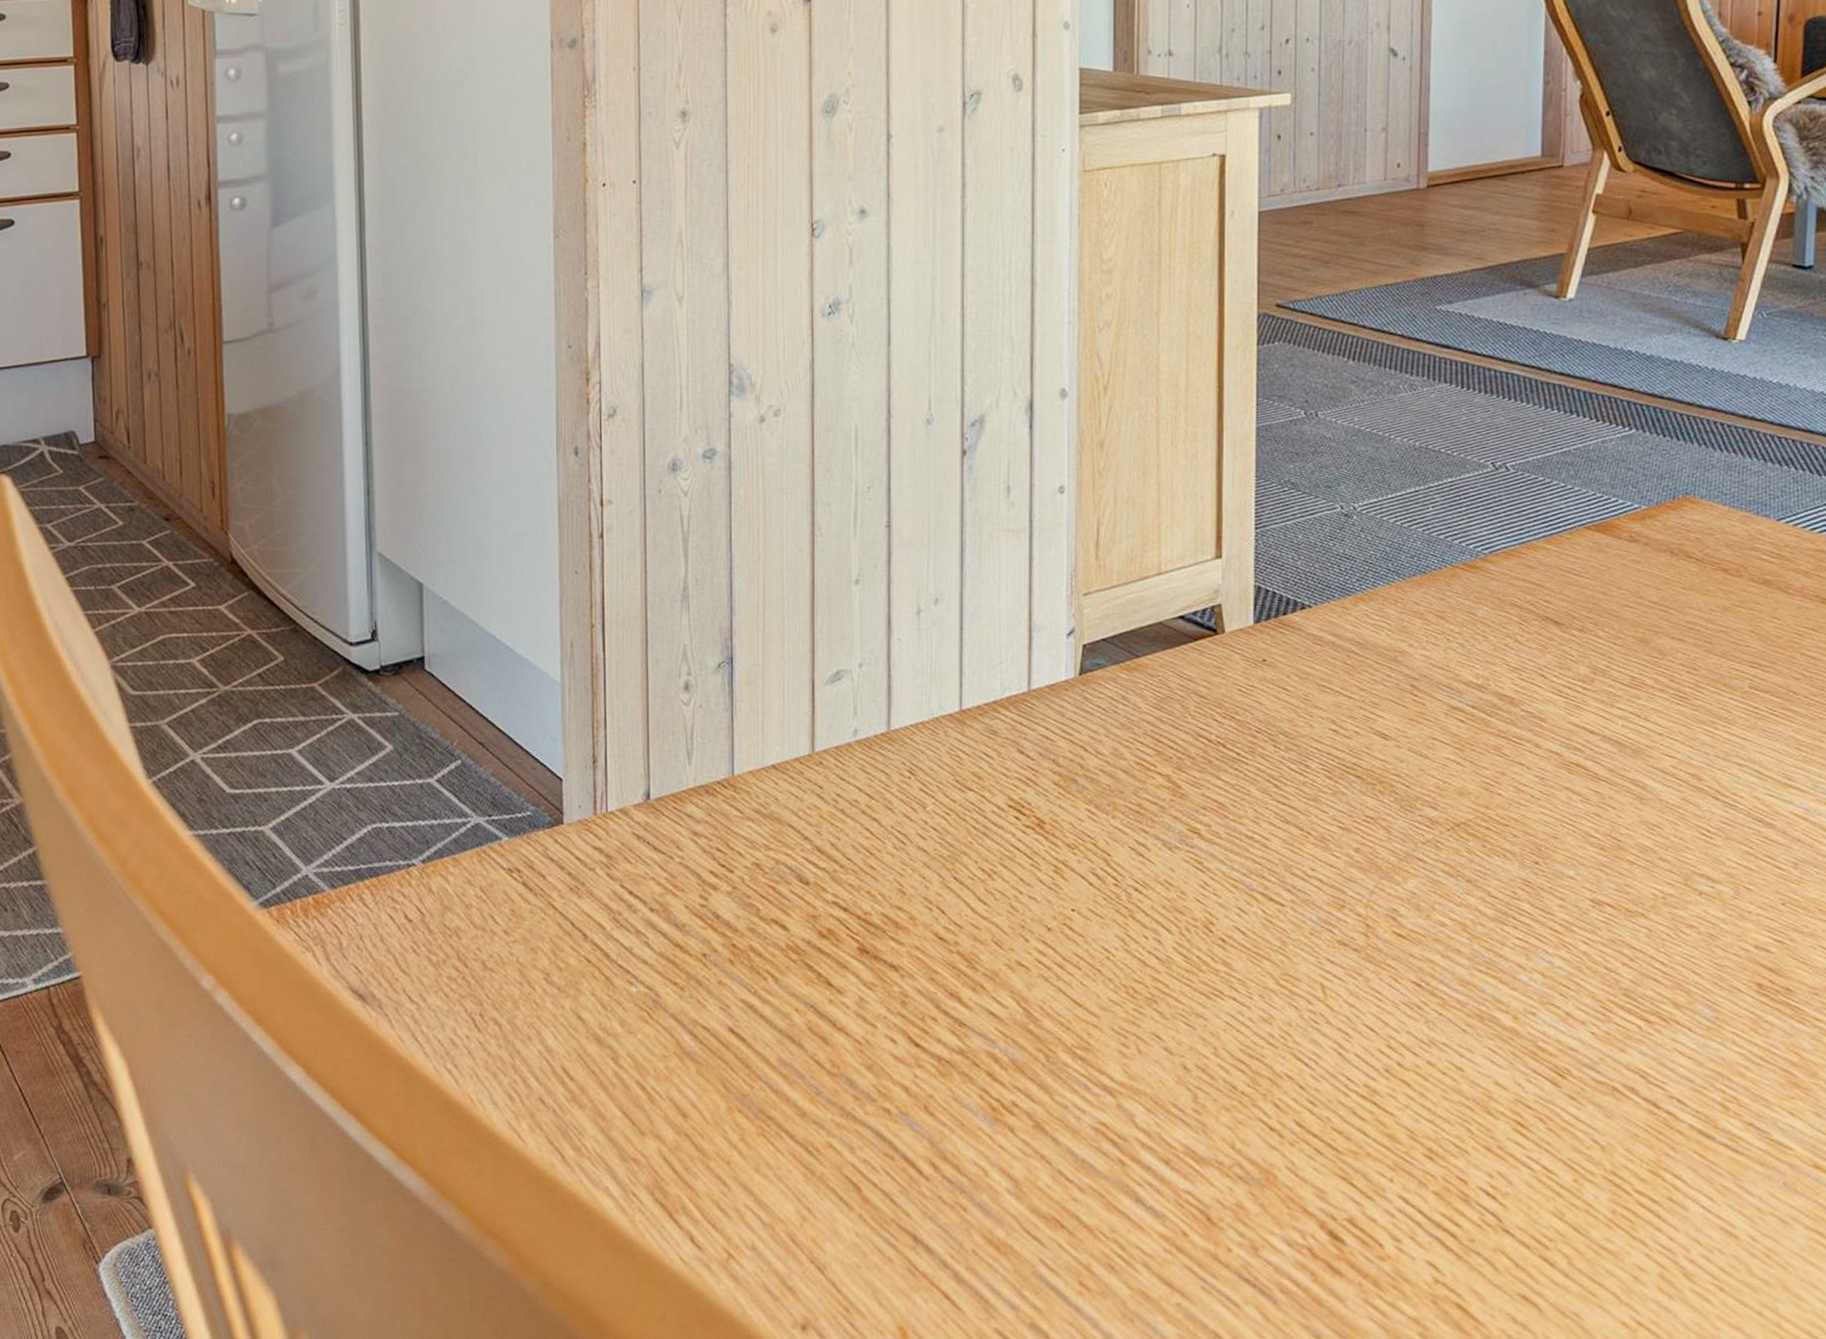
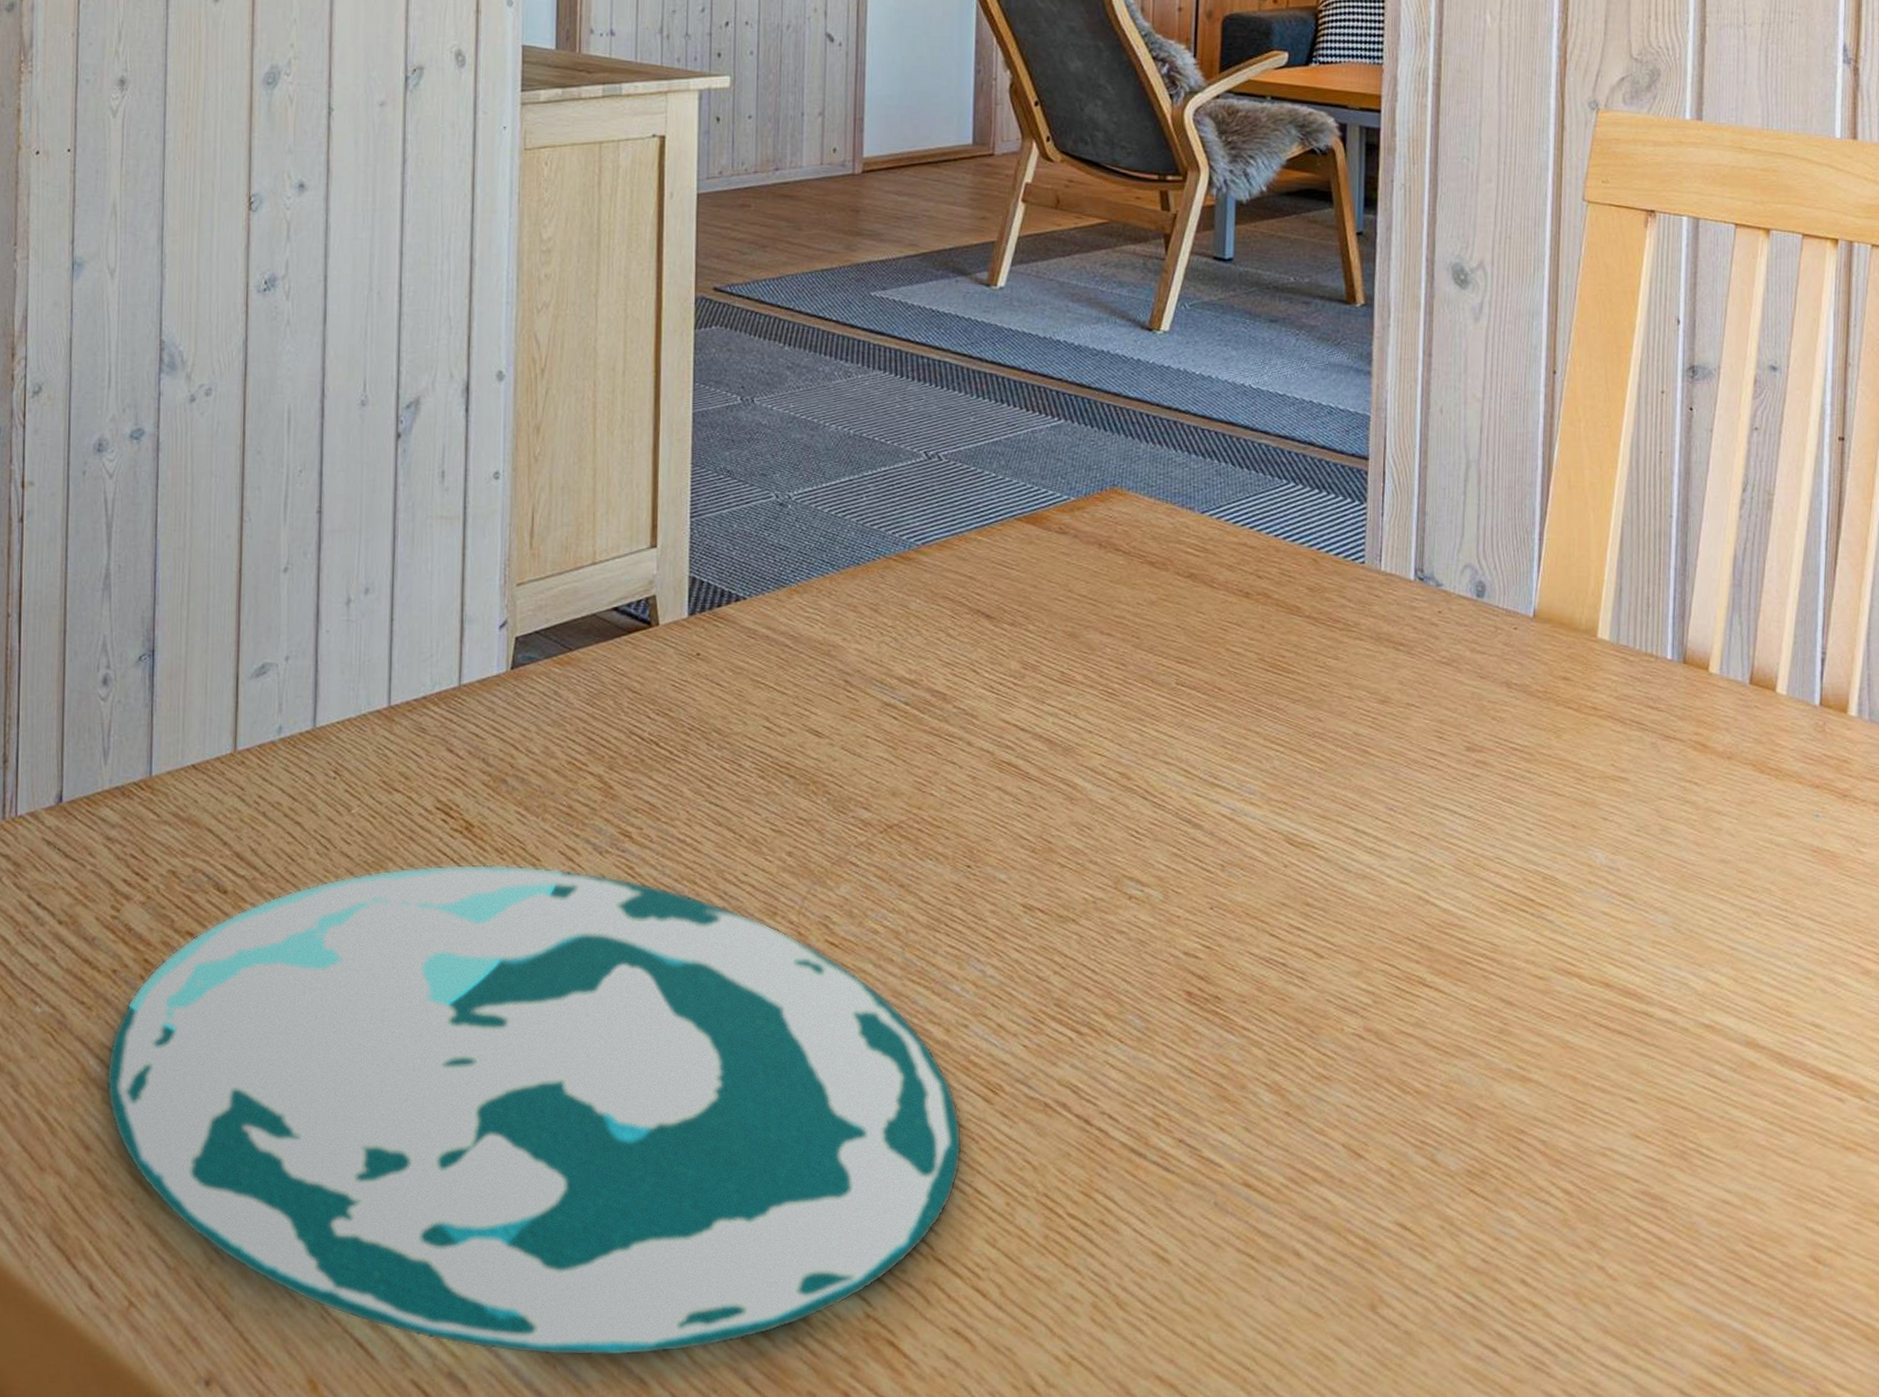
plate: none [699,858,1531,1313] -> present [105,864,963,1357]

